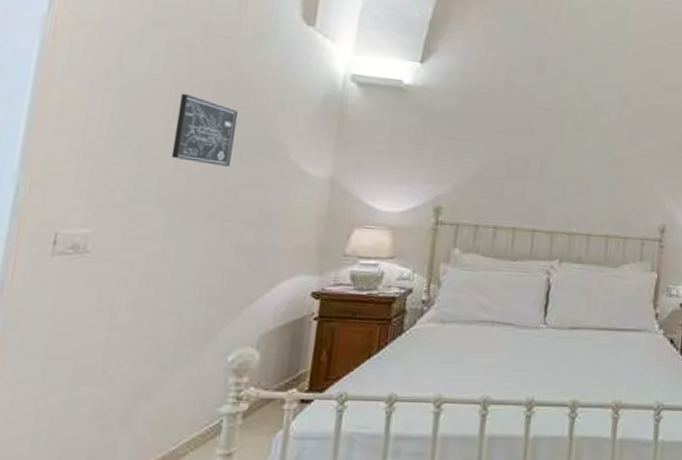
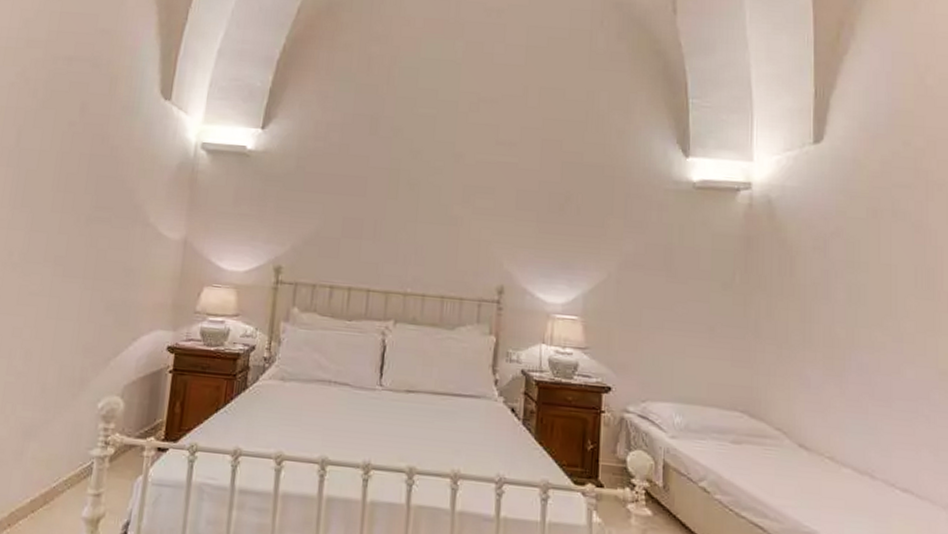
wall art: present [171,93,238,167] -> none [56,166,108,230]

